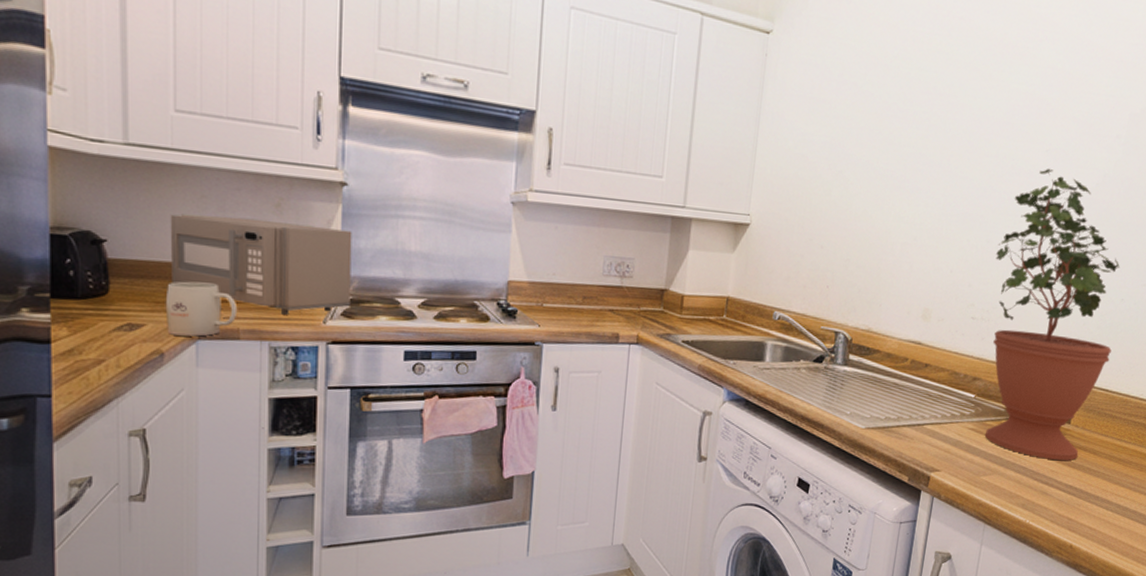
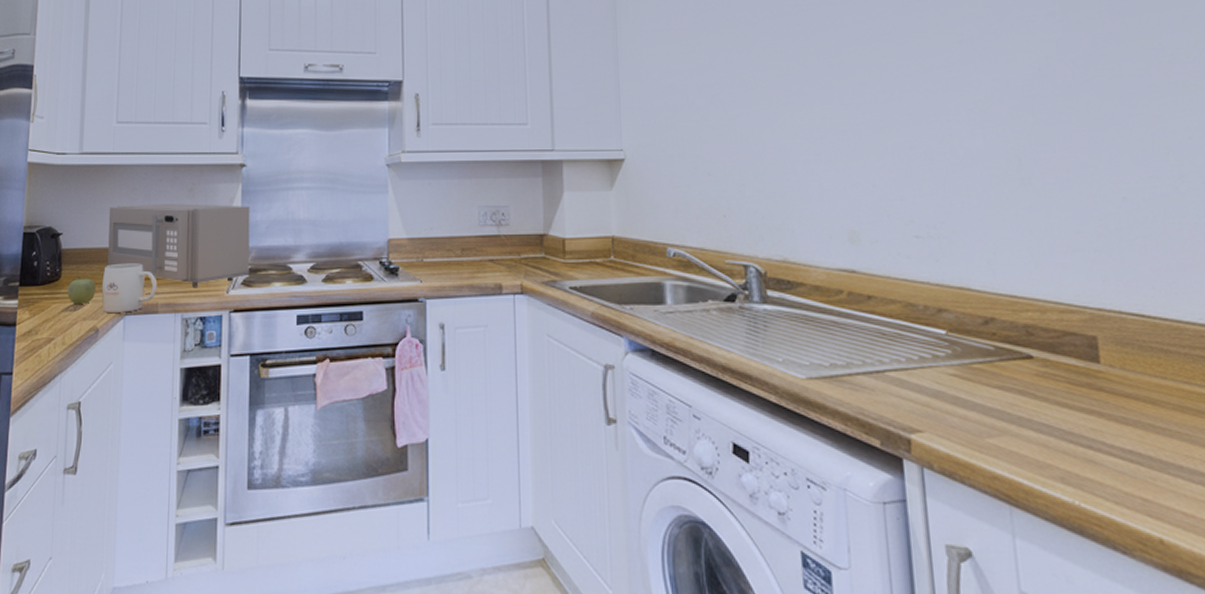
fruit: none [119,292,158,325] -> present [67,276,96,305]
potted plant: present [984,168,1120,461] -> none [926,59,1132,415]

